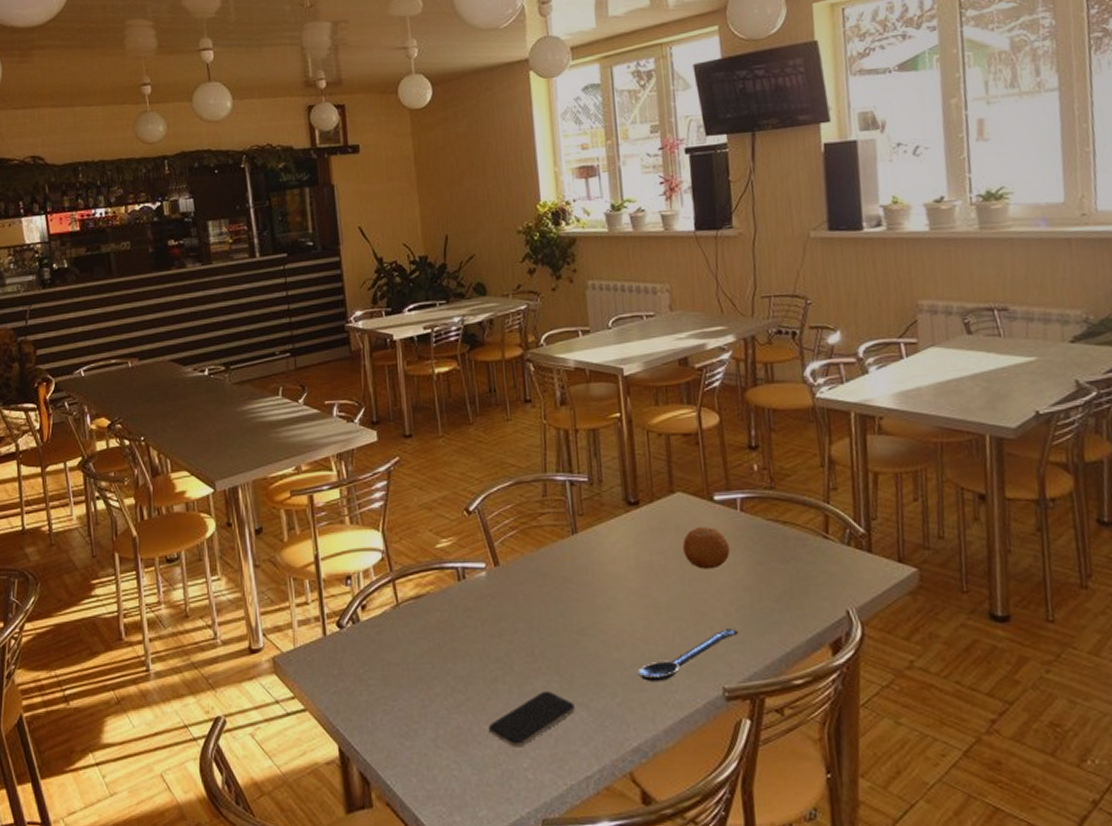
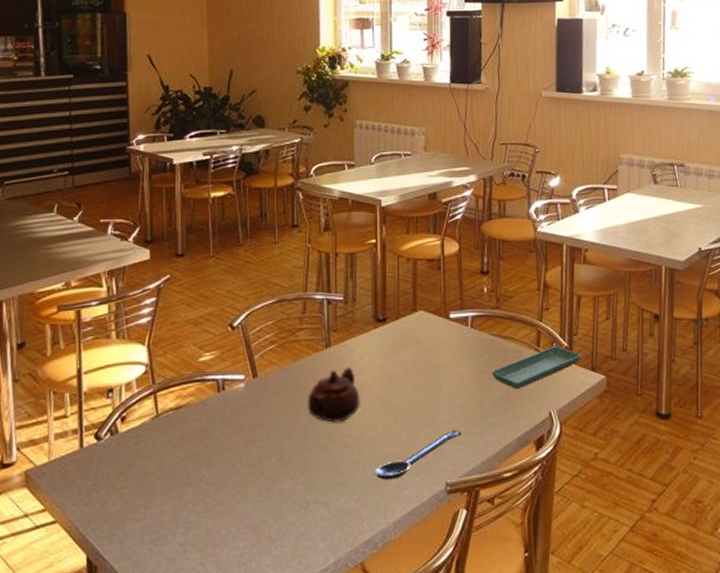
smartphone: present [488,690,576,748] -> none [235,492,318,547]
teapot: none [556,556,616,617] -> present [307,367,360,423]
fruit: present [683,526,731,569] -> none [421,340,460,379]
saucer: none [769,533,884,583] -> present [490,346,582,390]

